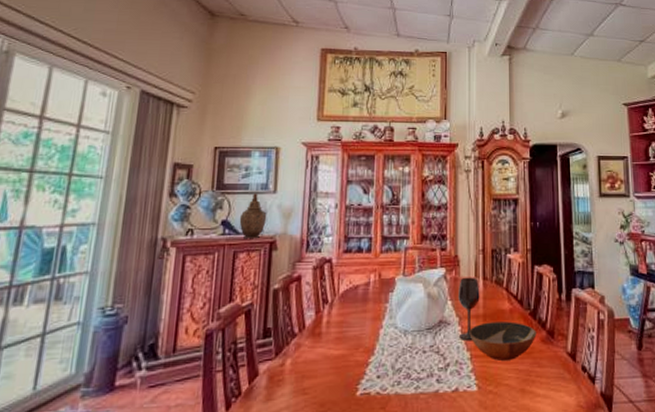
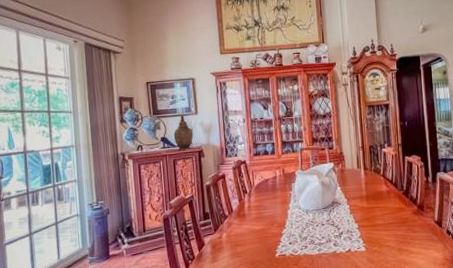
wine glass: present [459,277,480,340] -> none [345,168,363,215]
bowl: present [469,321,537,361] -> none [356,200,409,229]

